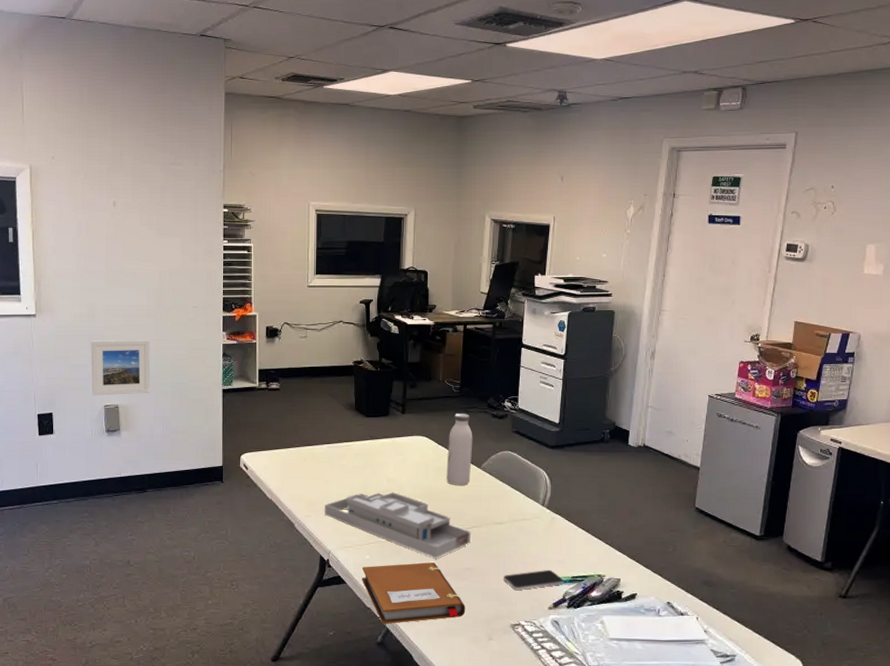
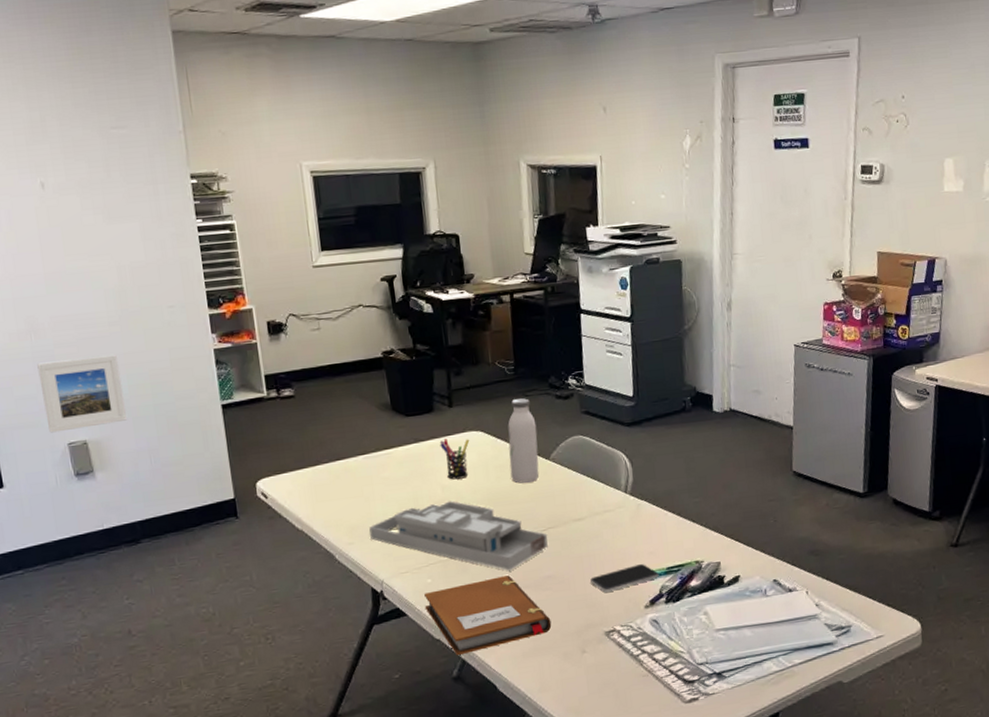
pen holder: none [391,439,416,475] -> present [439,439,470,480]

